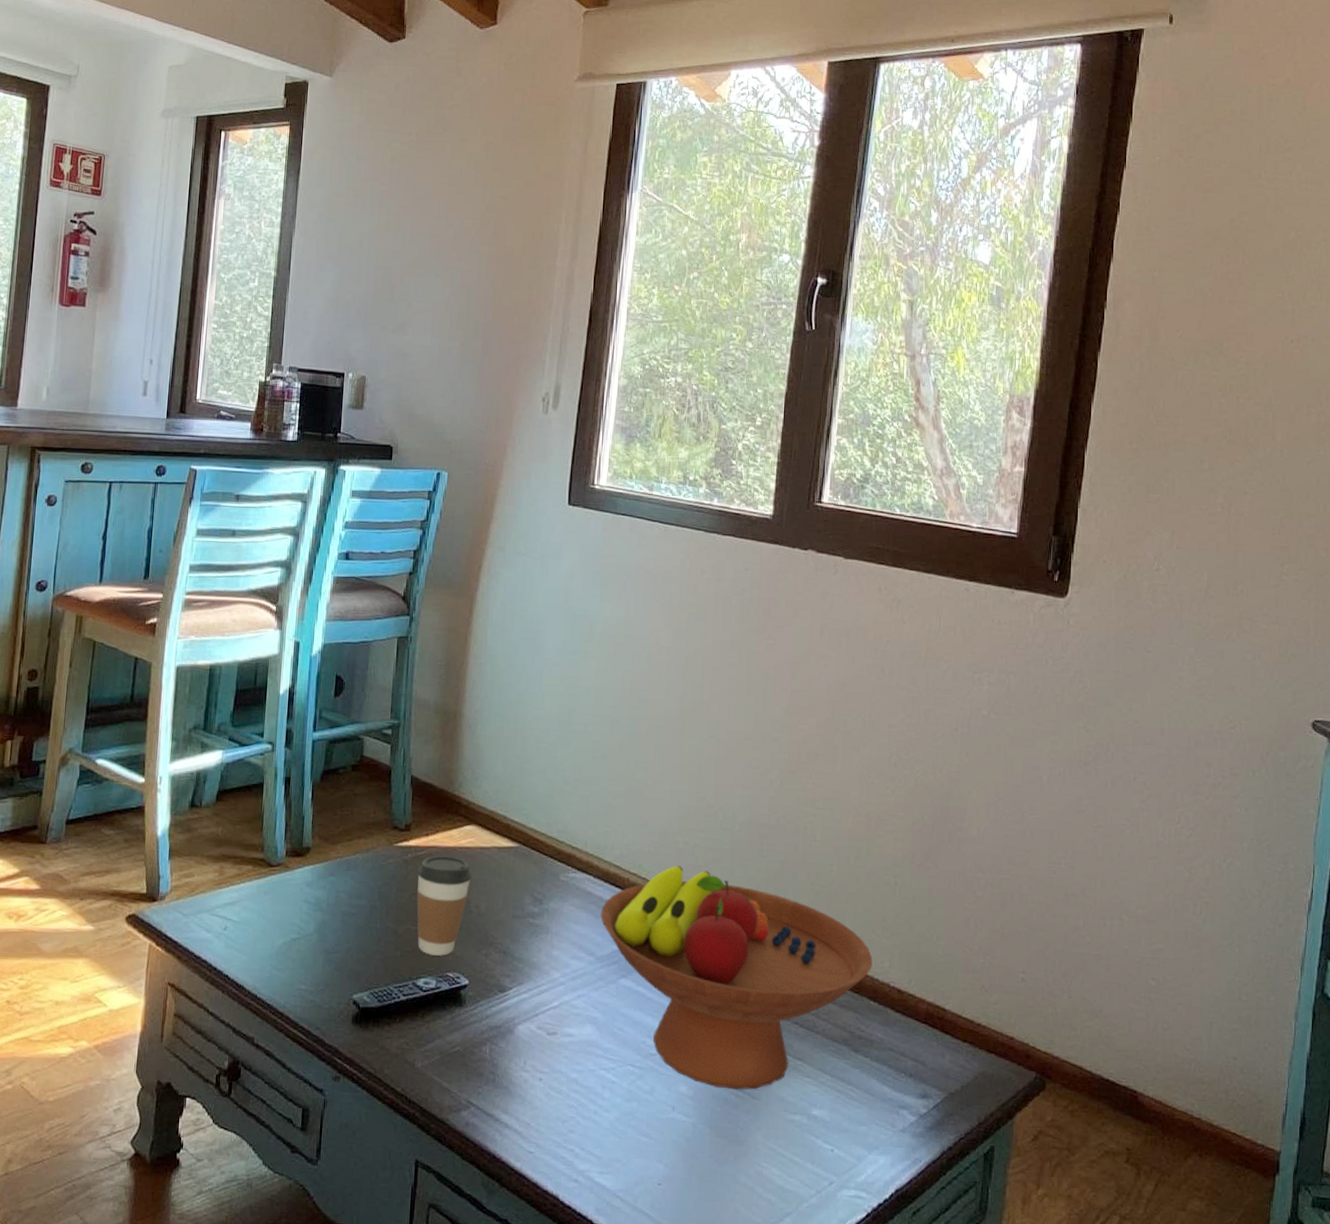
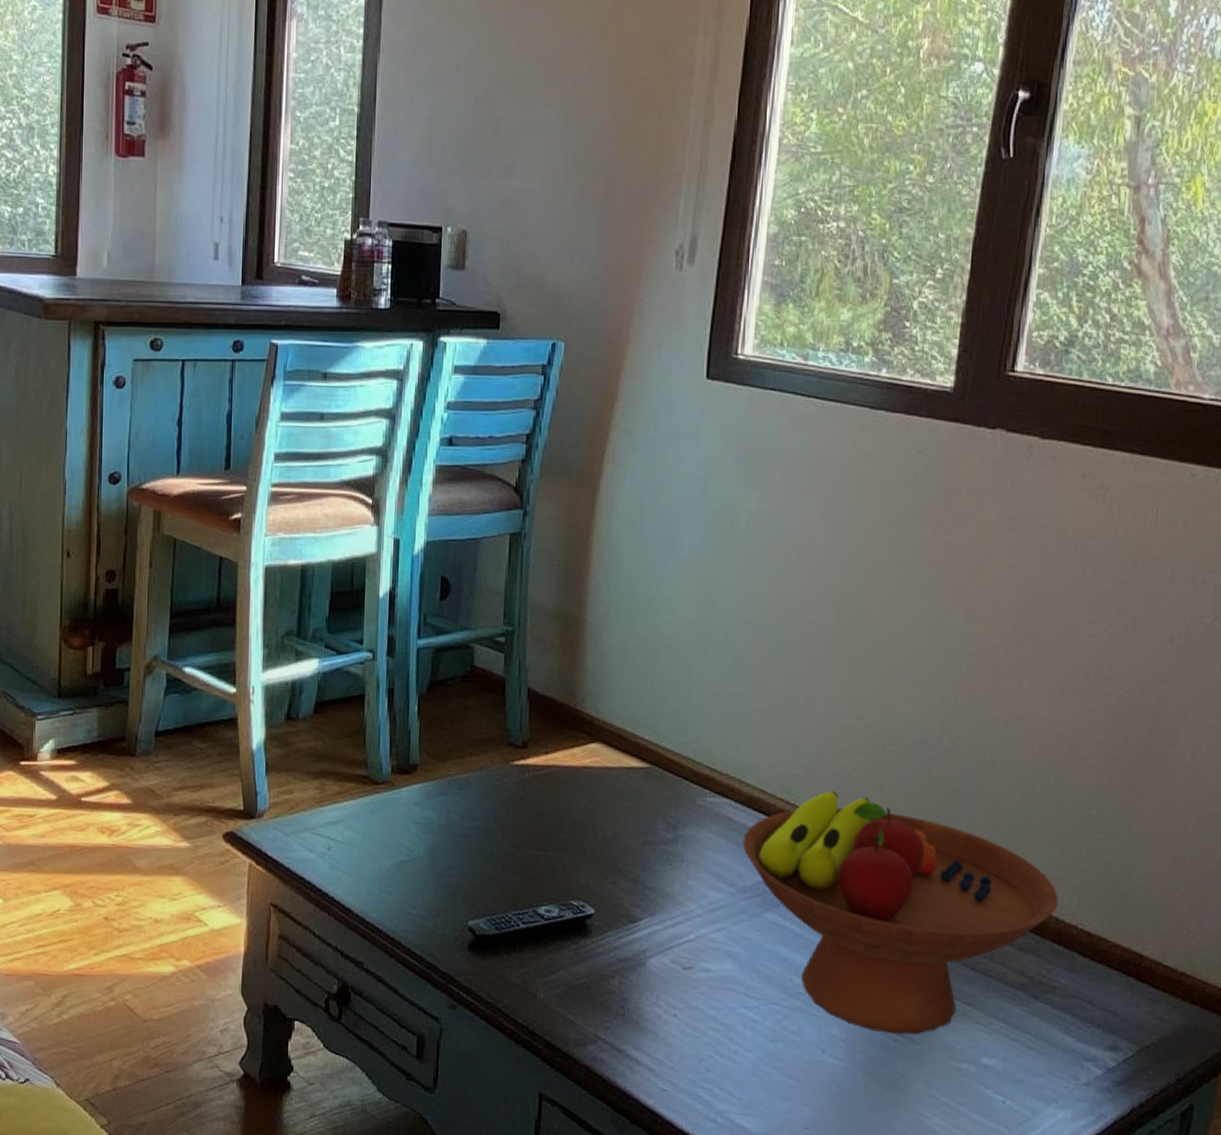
coffee cup: present [416,855,472,956] -> none [536,775,597,883]

